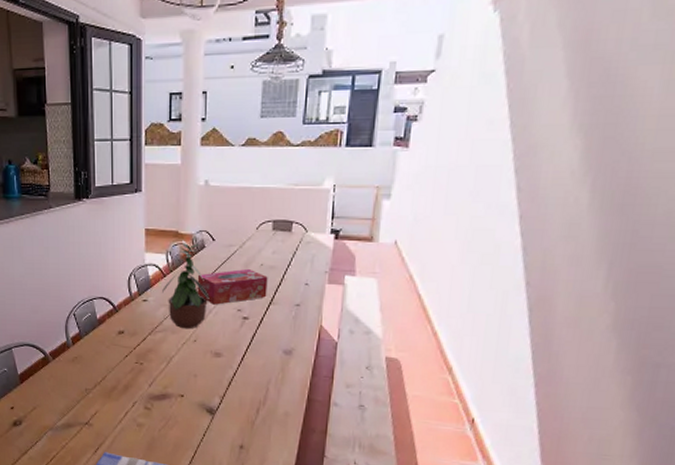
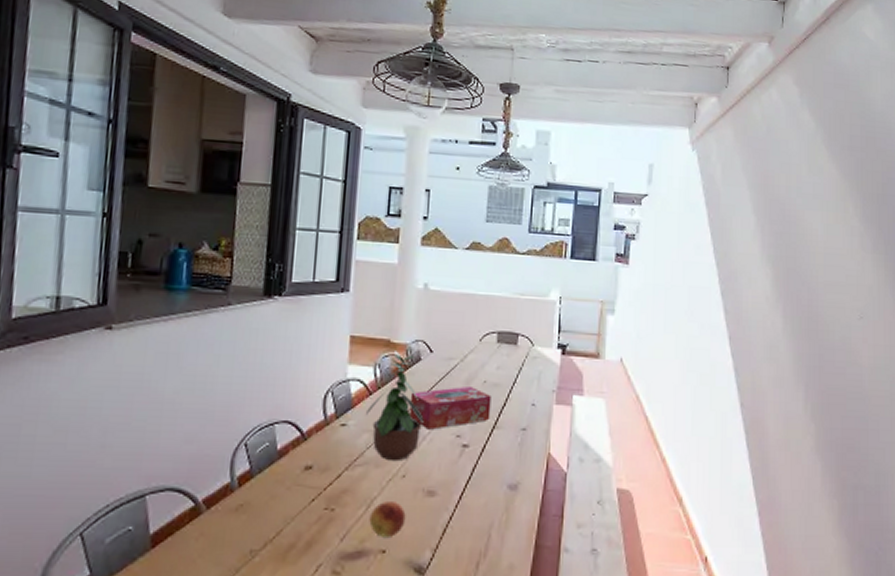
fruit: none [170,359,198,386] -> present [369,502,406,537]

